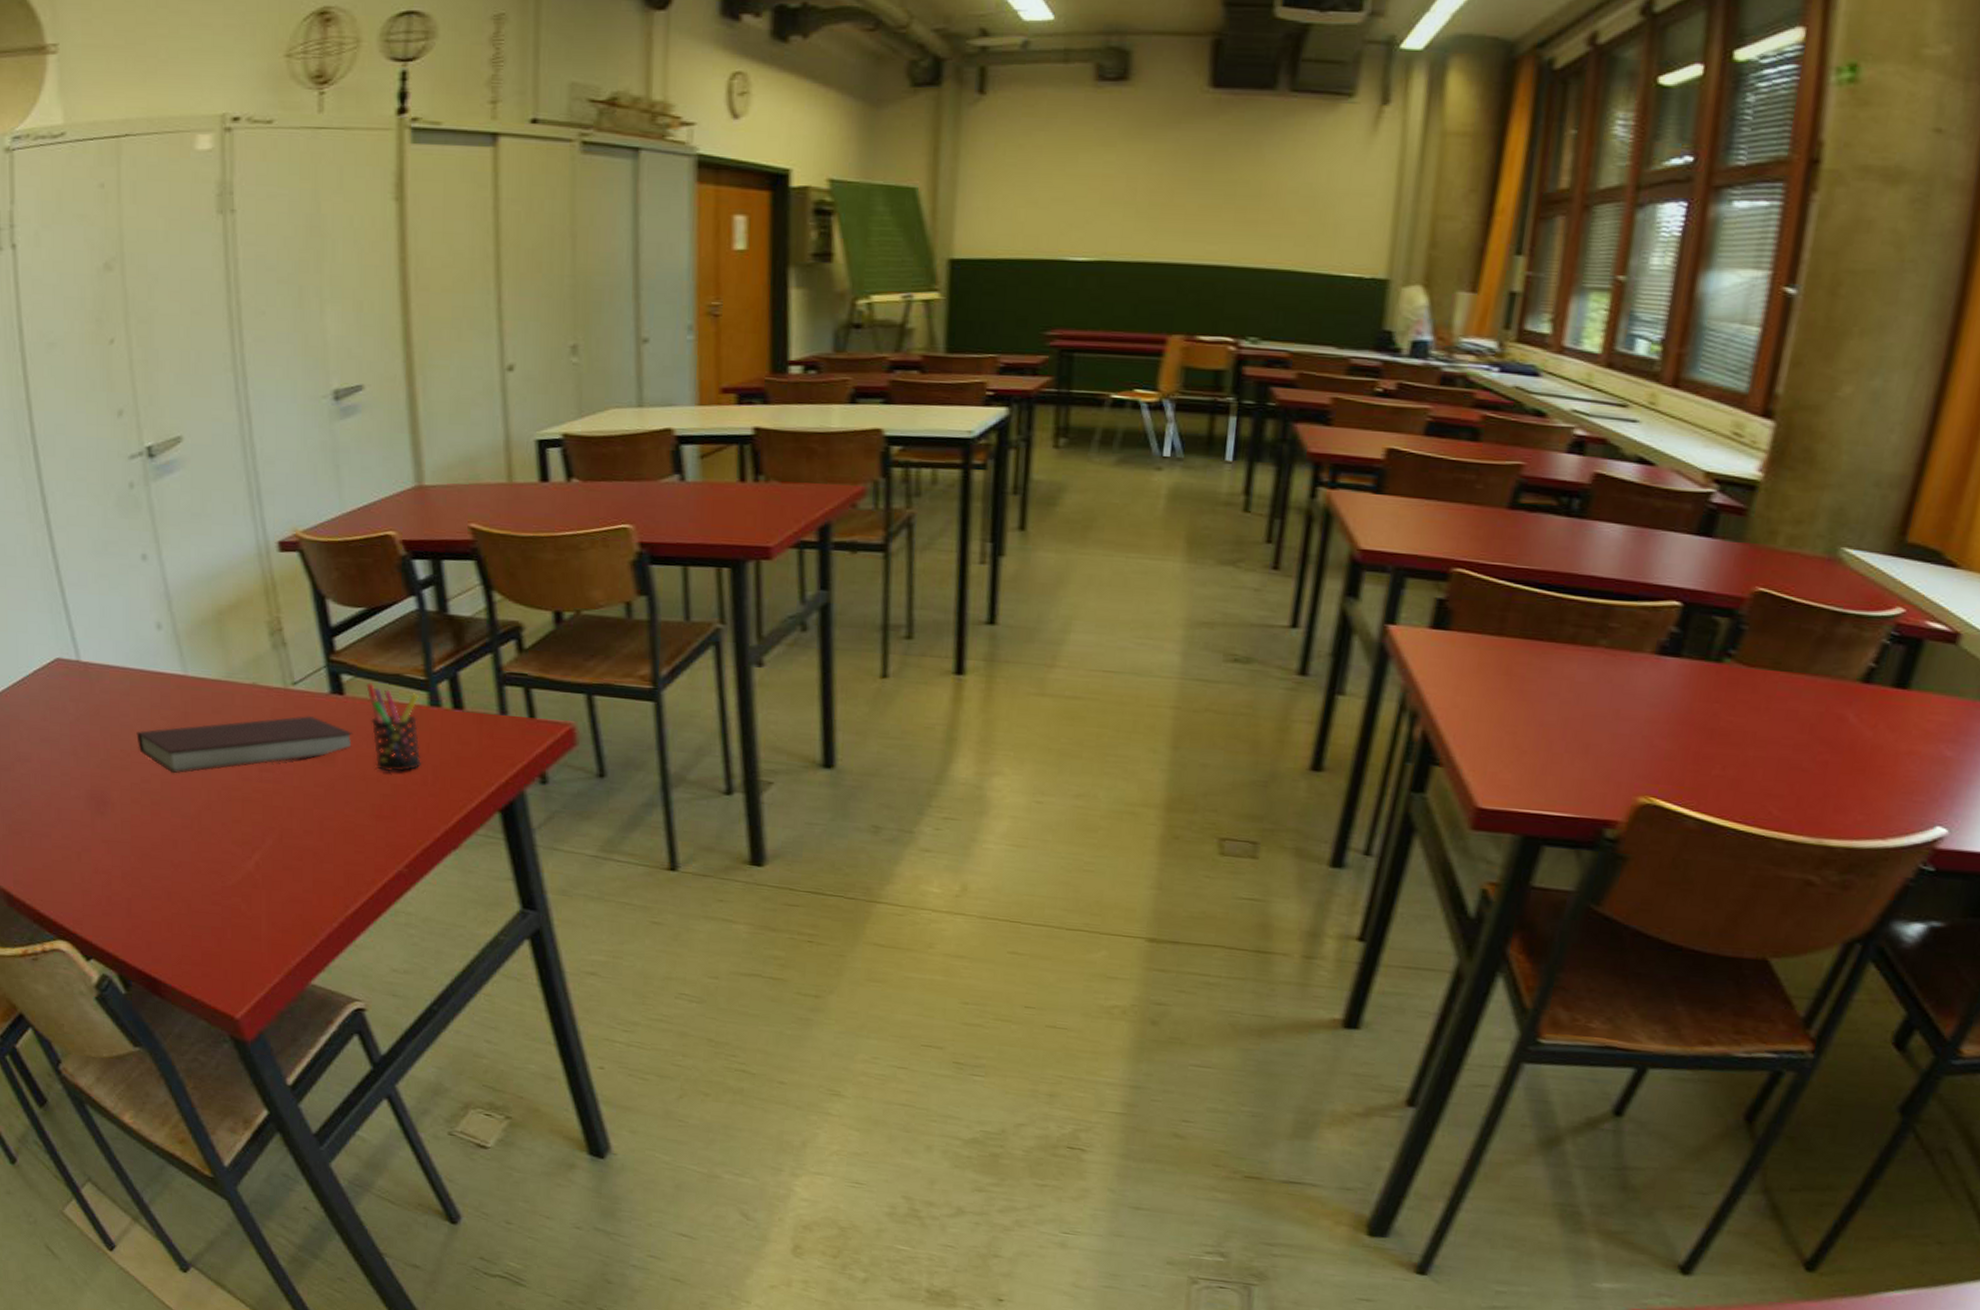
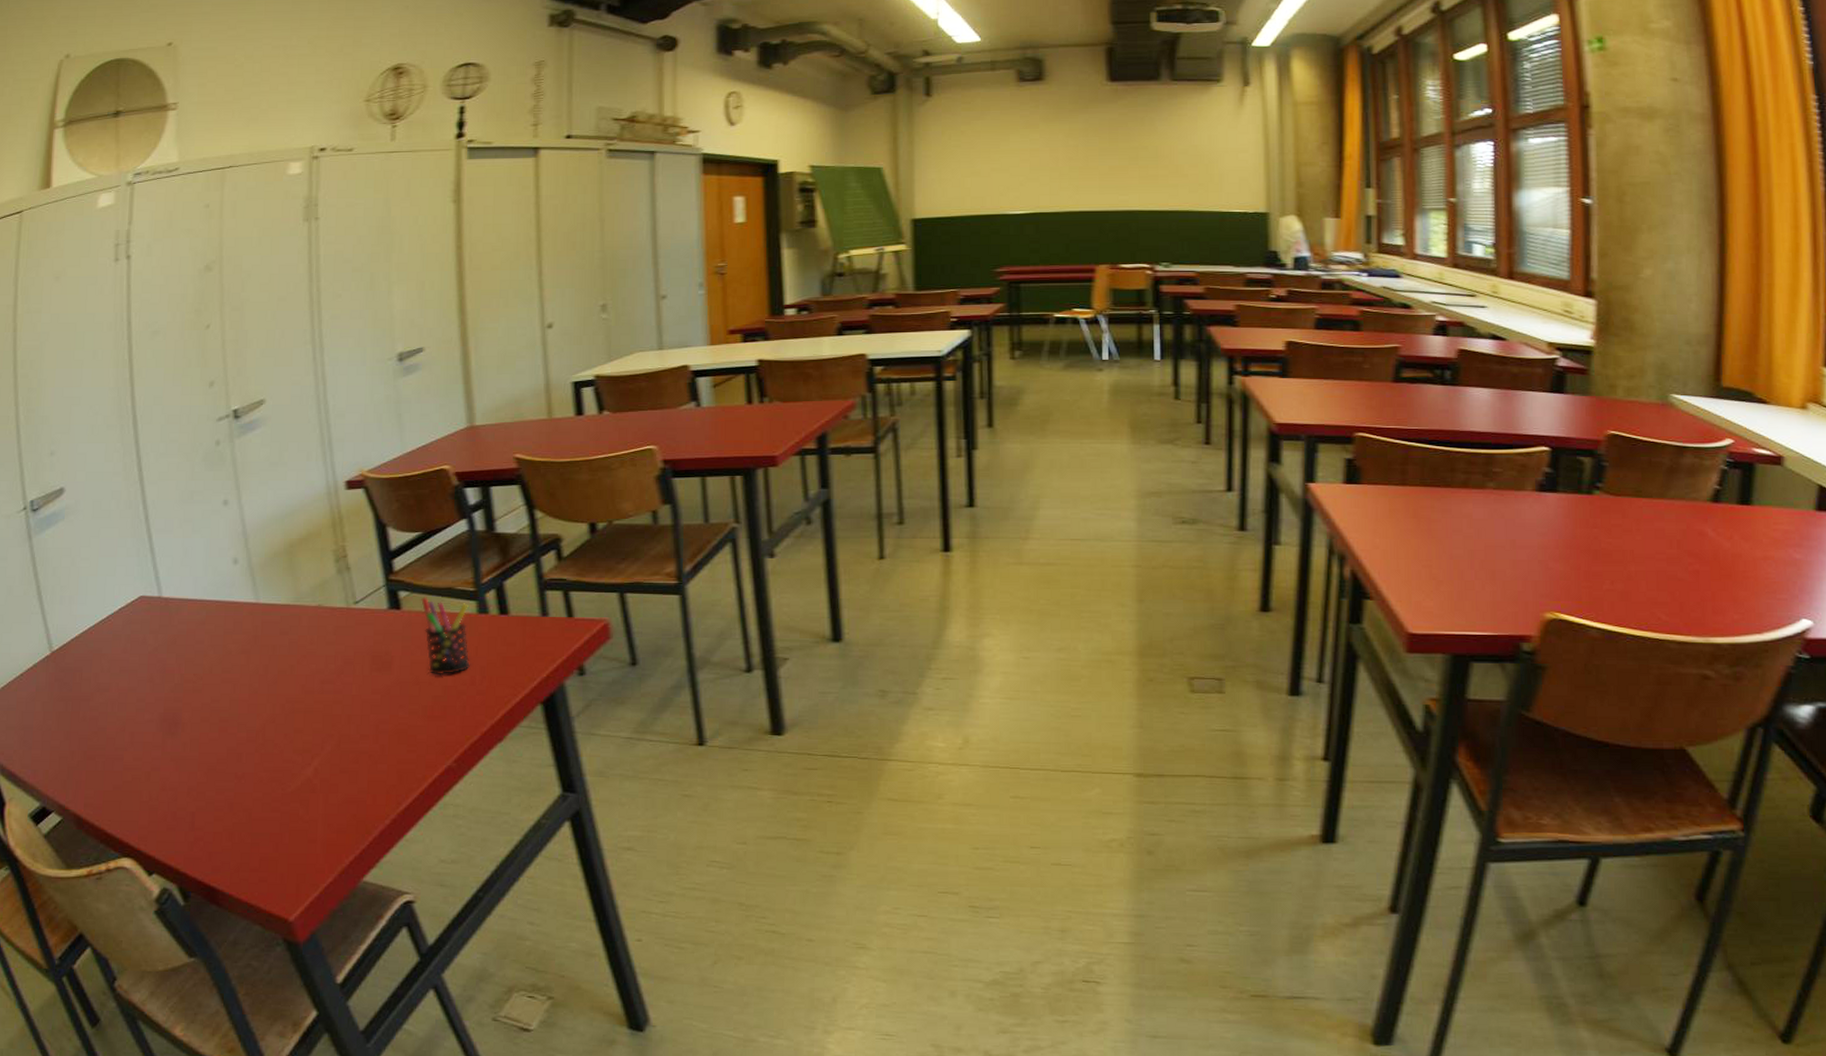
notebook: present [136,715,354,774] -> none [209,630,409,692]

